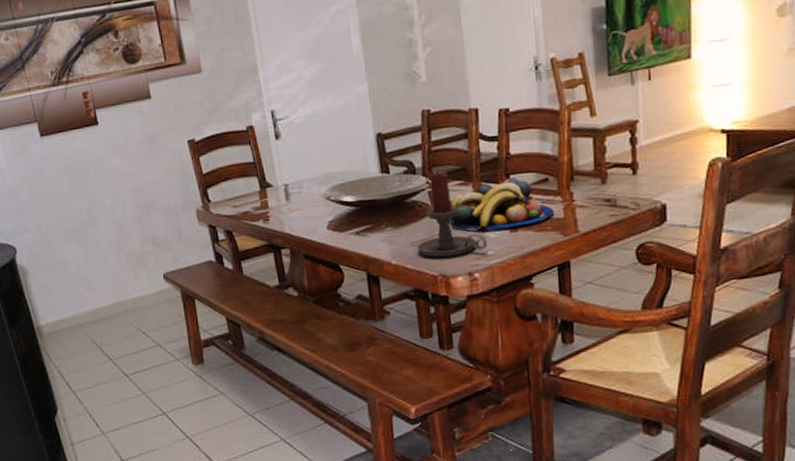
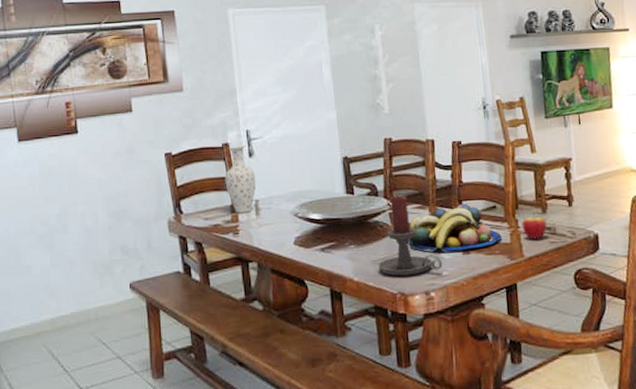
vase: none [251,127,285,200] -> present [224,145,256,214]
apple: none [577,181,607,213] -> present [522,210,547,239]

